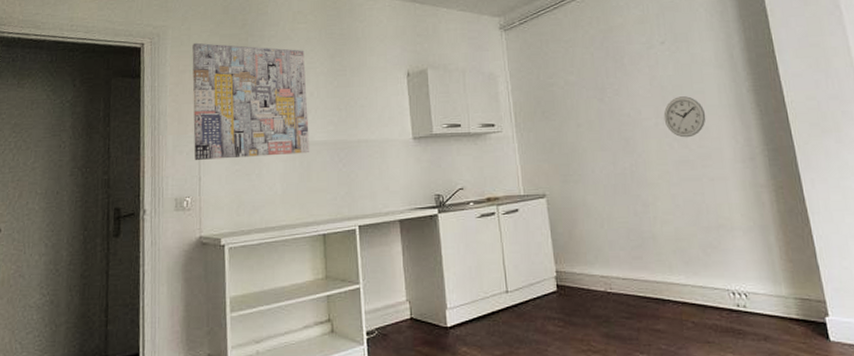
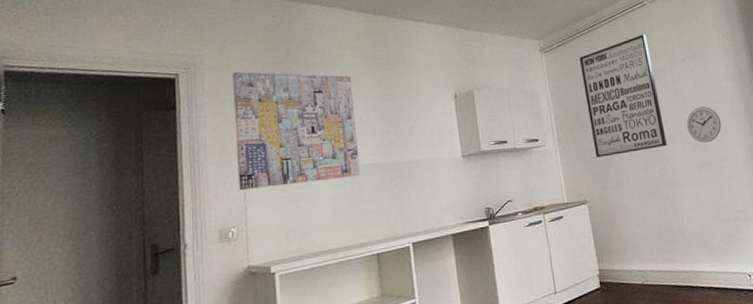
wall art: none [542,13,640,148] -> present [579,34,667,158]

